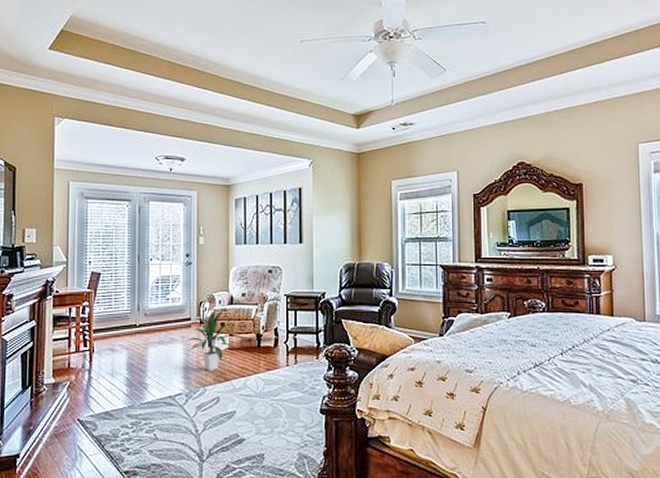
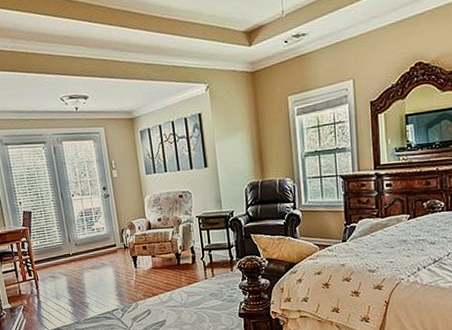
indoor plant: present [187,310,231,371] -> none [115,235,154,289]

